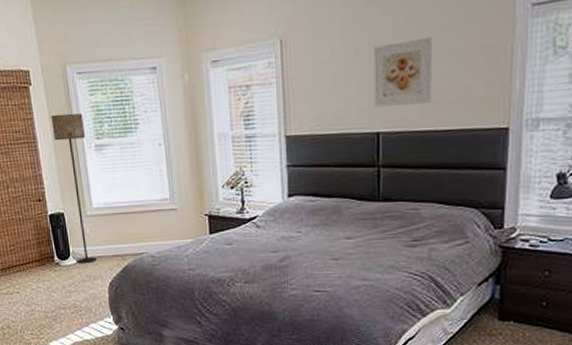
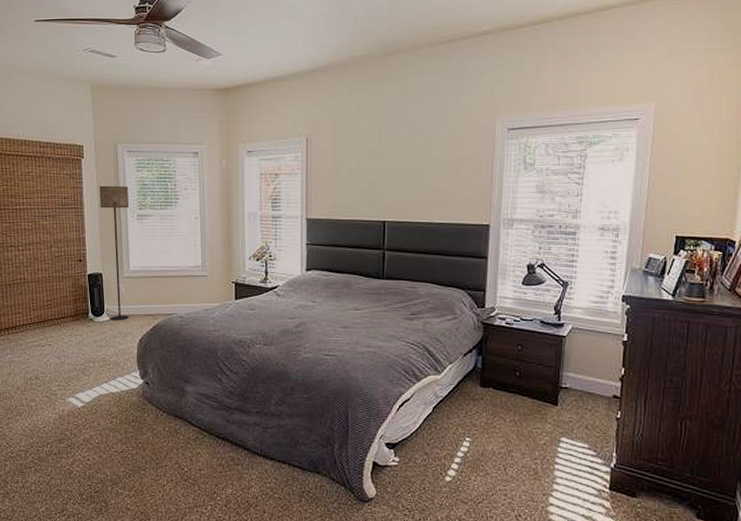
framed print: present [373,37,433,107] -> none [382,147,430,200]

